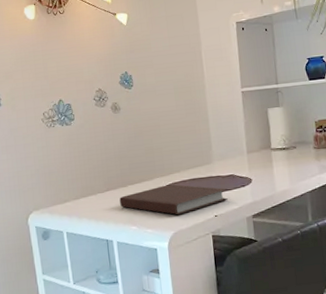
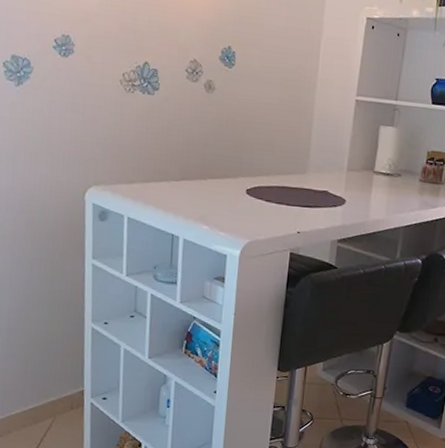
notebook: present [119,184,229,215] -> none [194,187,317,224]

